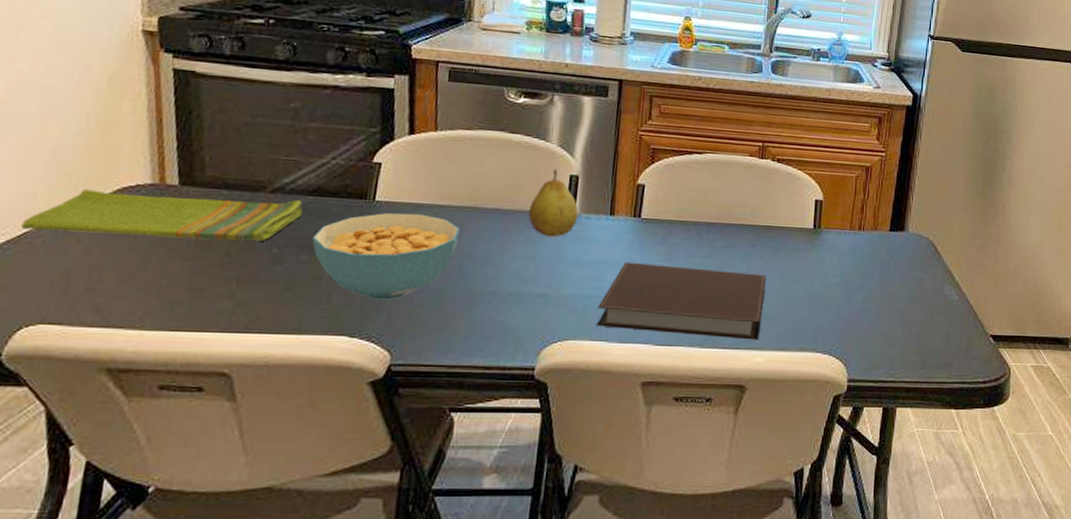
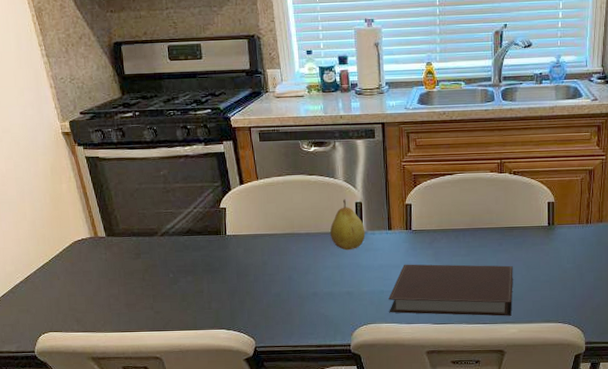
dish towel: present [20,189,304,241] -> none [25,240,183,274]
cereal bowl: present [312,213,459,300] -> none [192,241,285,304]

